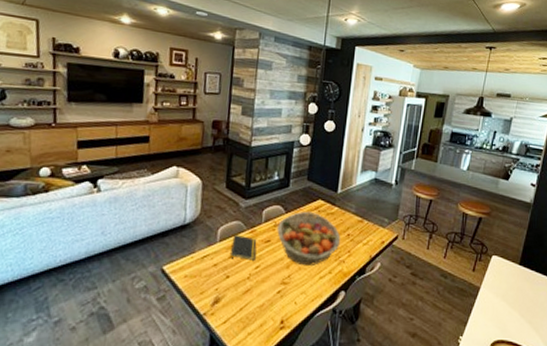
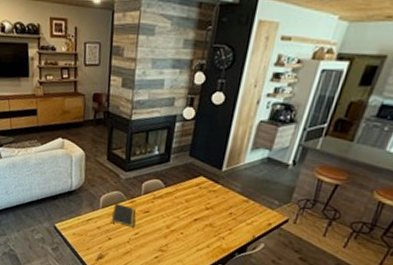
fruit basket: present [277,211,341,266] -> none [156,187,222,239]

